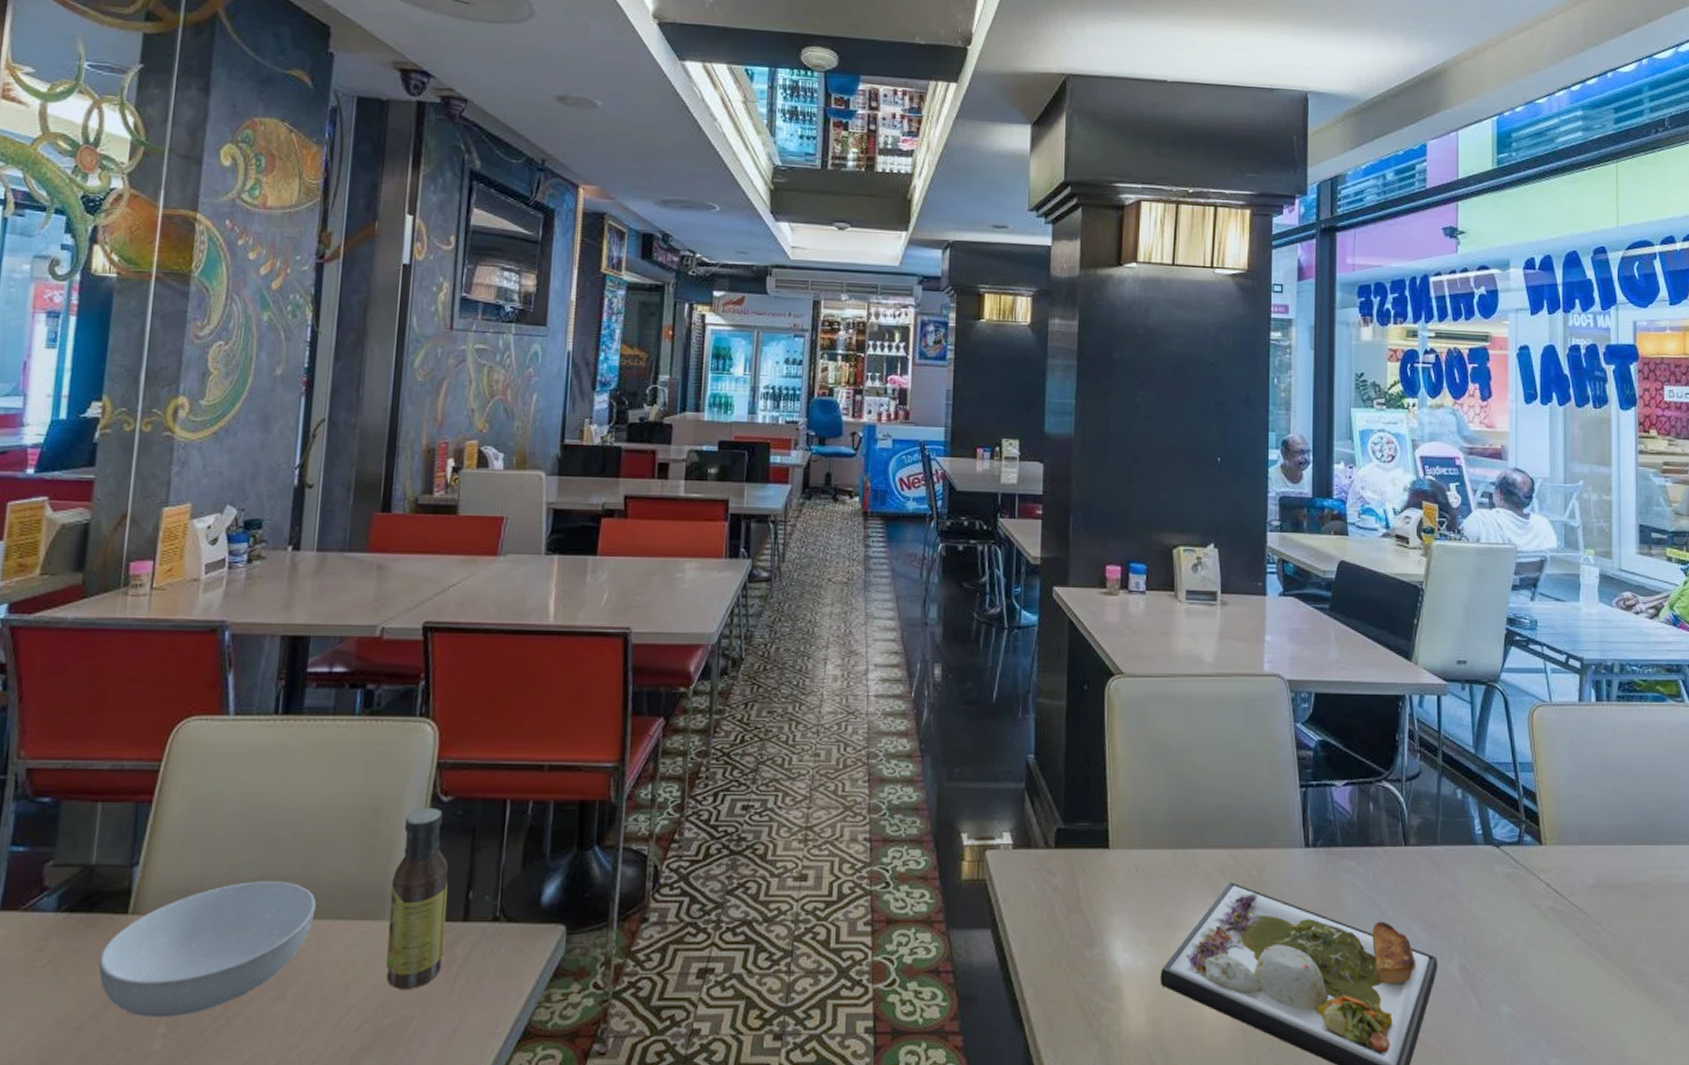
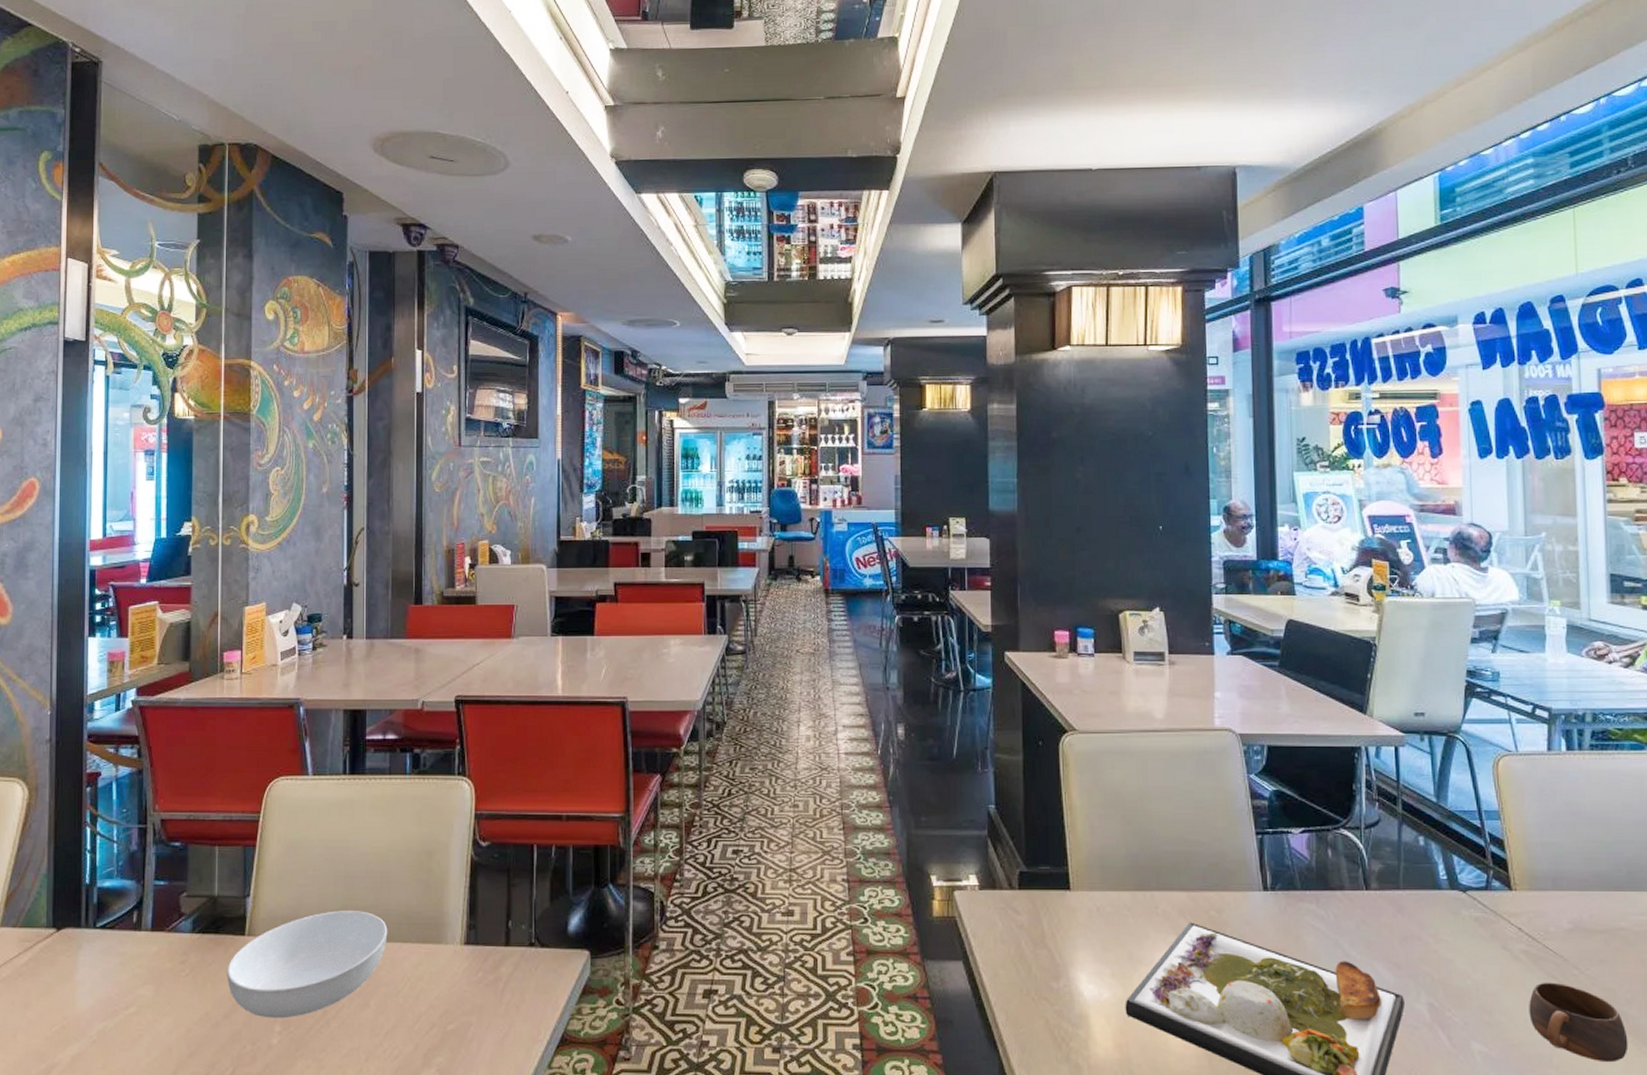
sauce bottle: present [386,807,449,991] -> none [446,851,492,1002]
cup: none [1554,939,1644,1021] -> present [1529,982,1629,1061]

